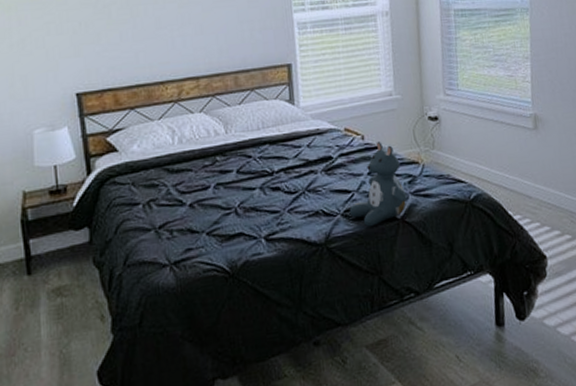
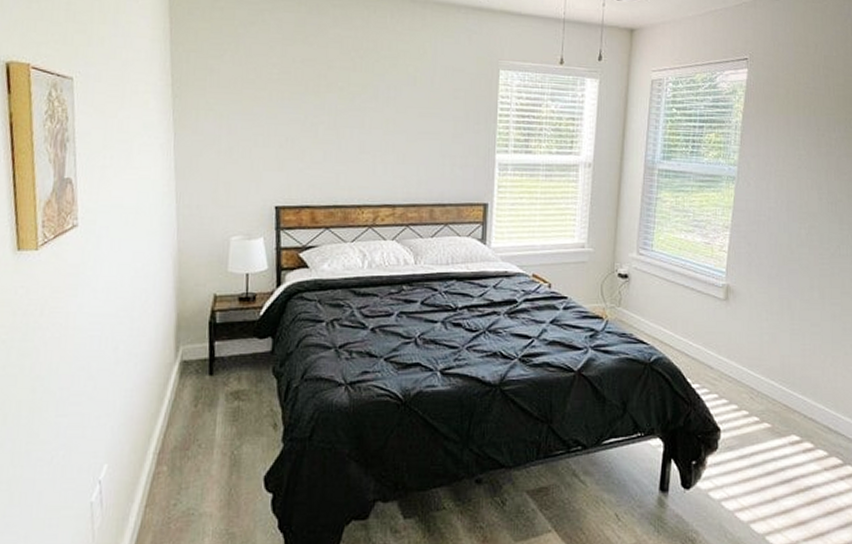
stuffed animal: present [349,140,407,227] -> none [527,291,586,375]

